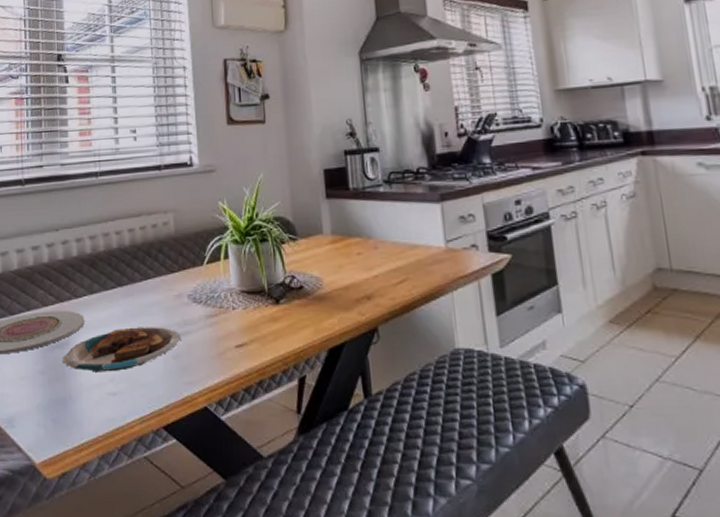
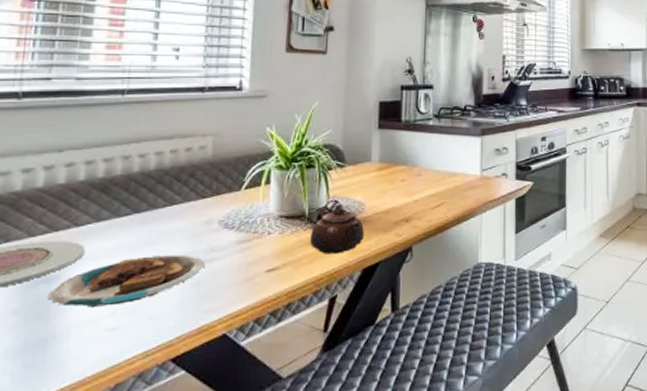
teapot: none [272,278,326,332] -> present [309,203,364,254]

